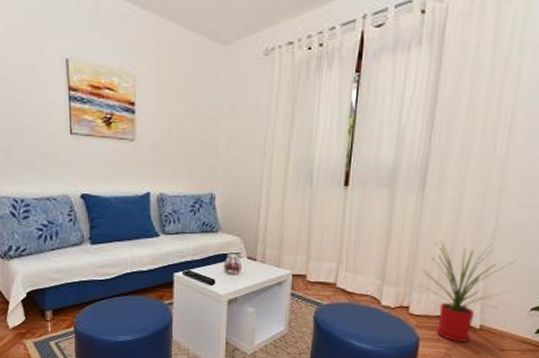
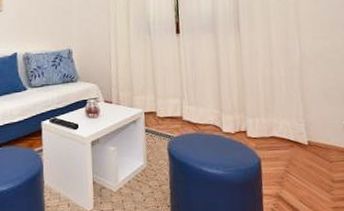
house plant: present [419,240,517,342] -> none [251,70,324,159]

